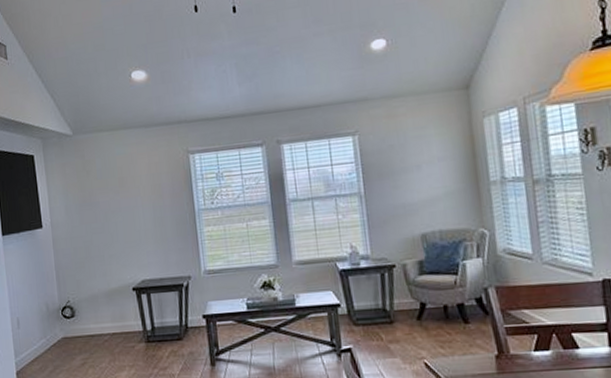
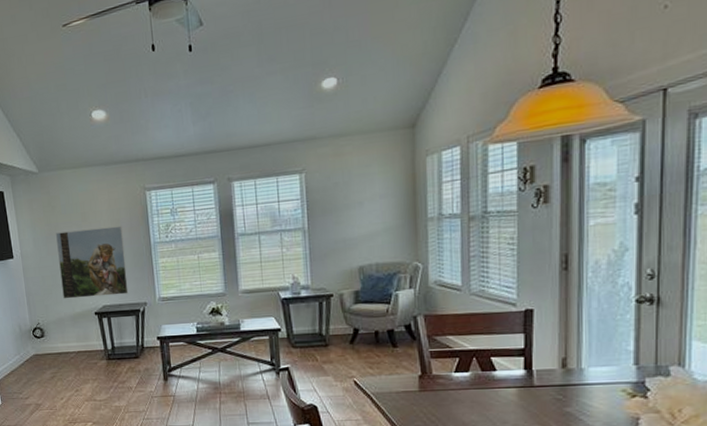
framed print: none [90,191,171,273] -> present [56,226,129,299]

